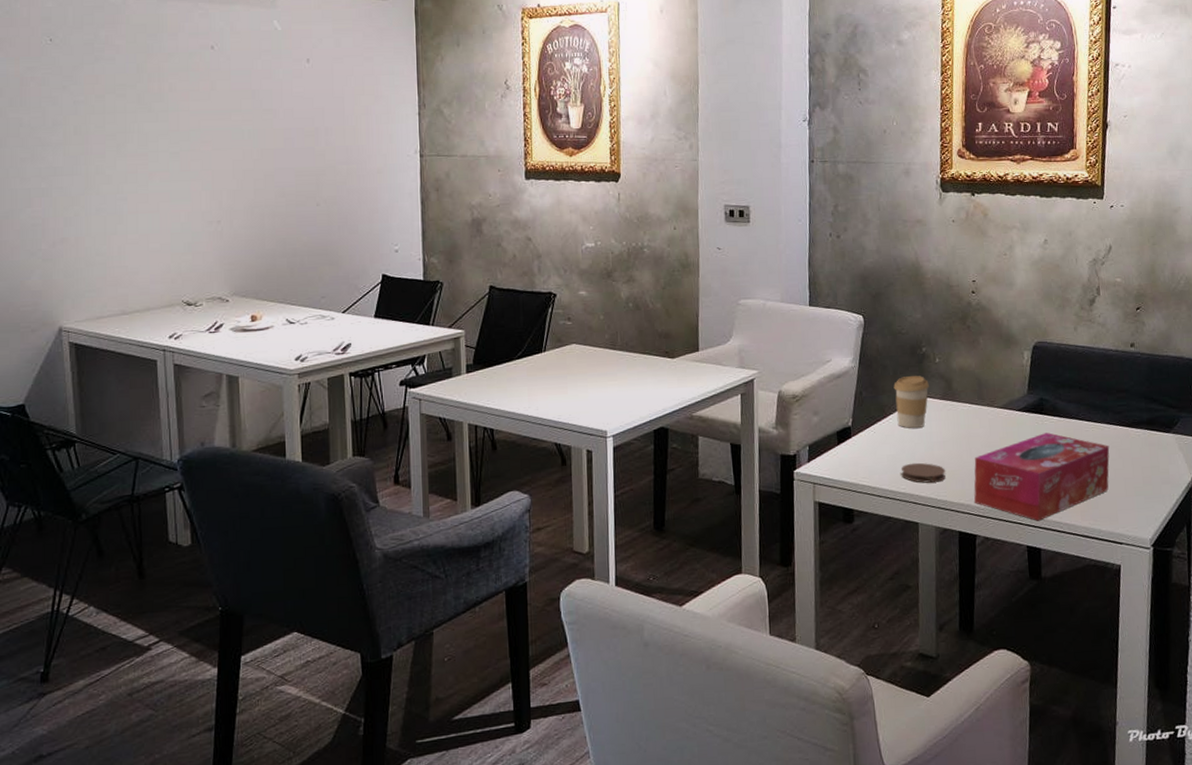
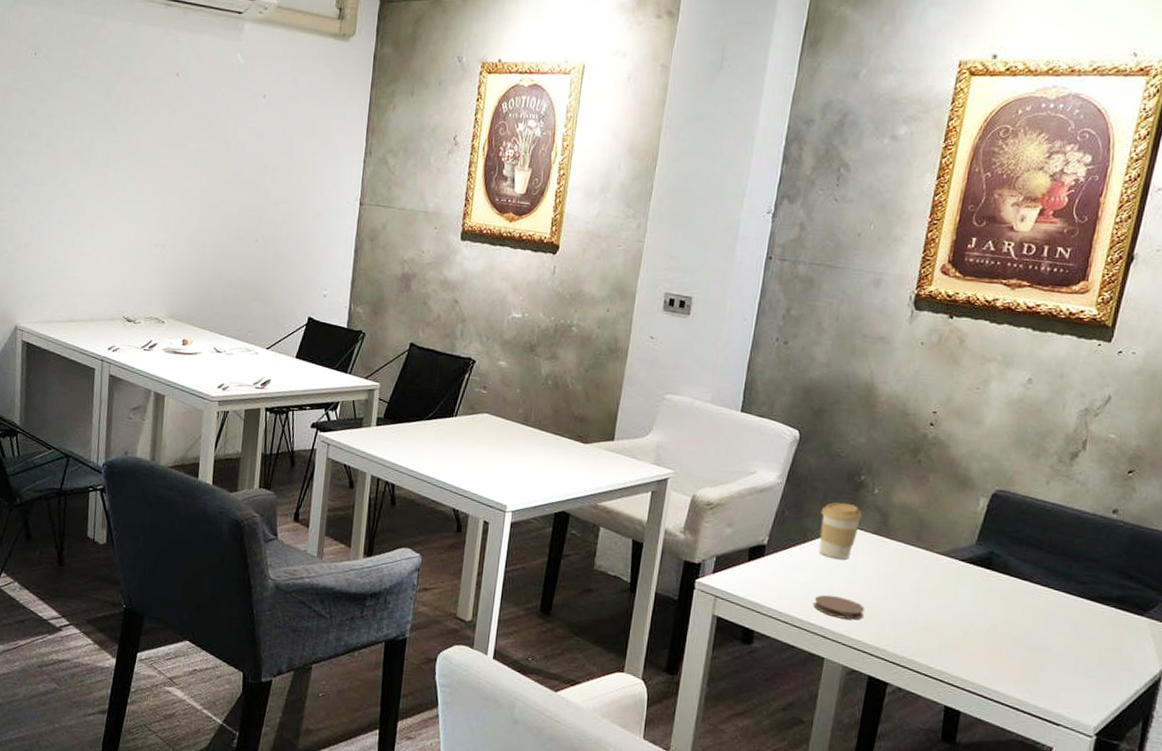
tissue box: present [973,432,1110,521] -> none [891,589,1065,683]

